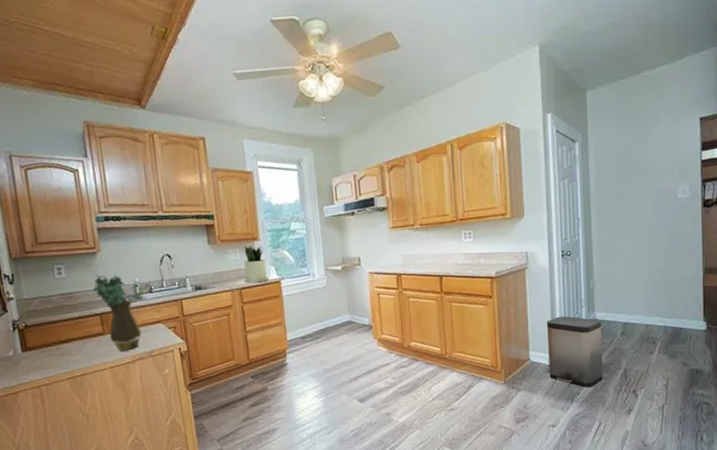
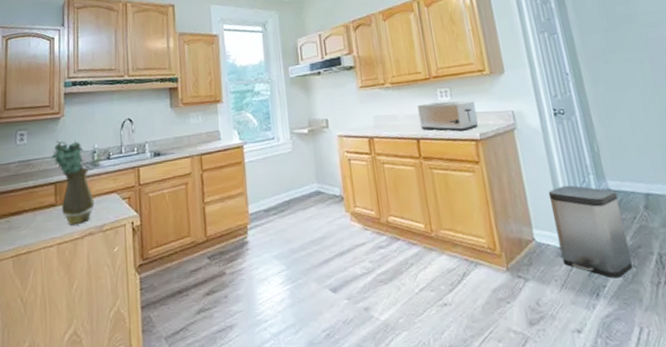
planter: present [244,245,269,284] -> none [205,107,231,149]
toaster: none [443,241,496,270] -> present [417,100,479,132]

